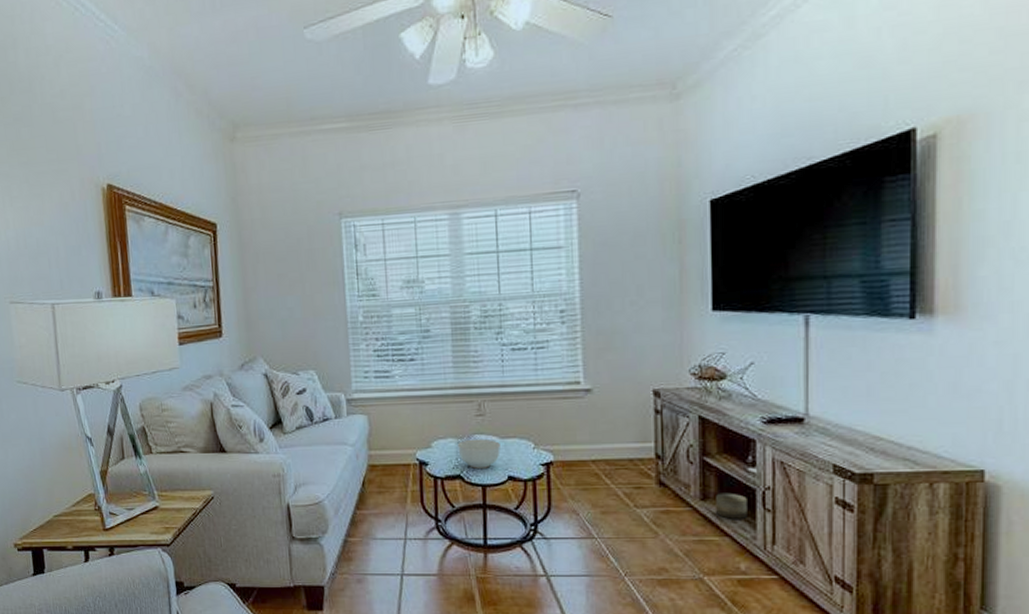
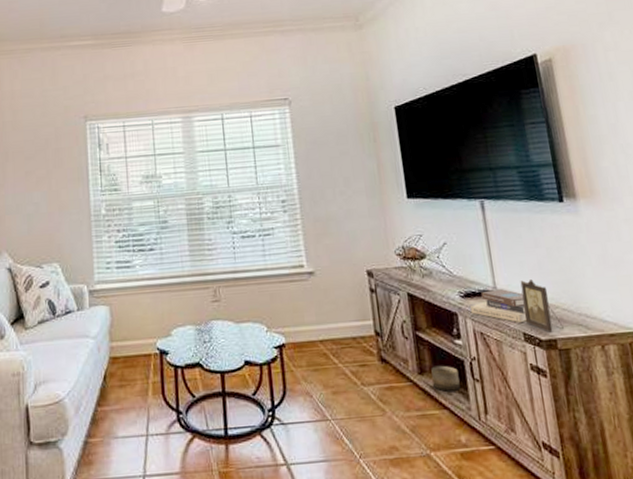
bowl: present [457,438,500,469] -> none [196,324,236,355]
books: none [773,416,841,454] -> present [470,289,527,323]
photo frame: none [838,407,885,466] -> present [520,280,564,333]

